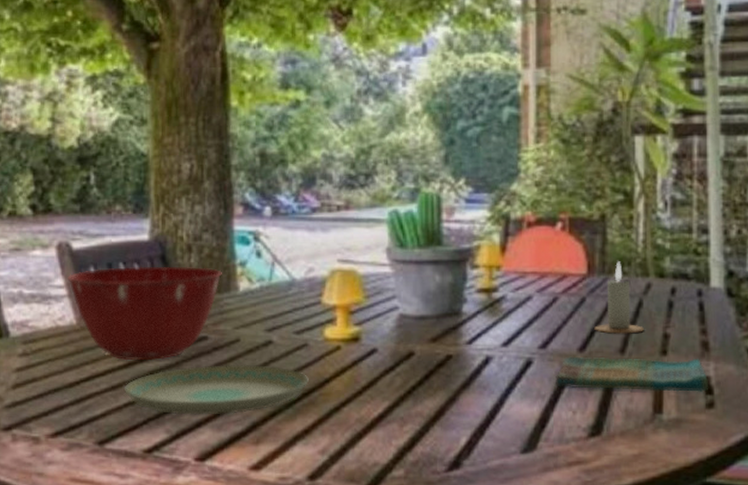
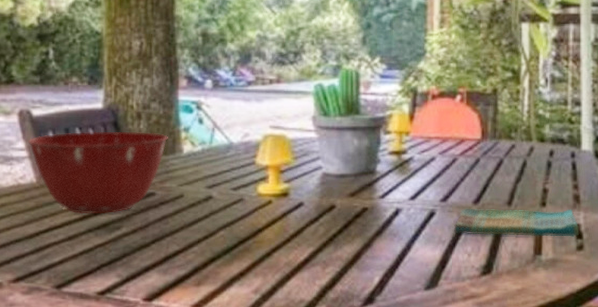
plate: present [125,364,309,415] -> none [80,216,244,261]
candle: present [594,261,645,334] -> none [487,128,528,189]

